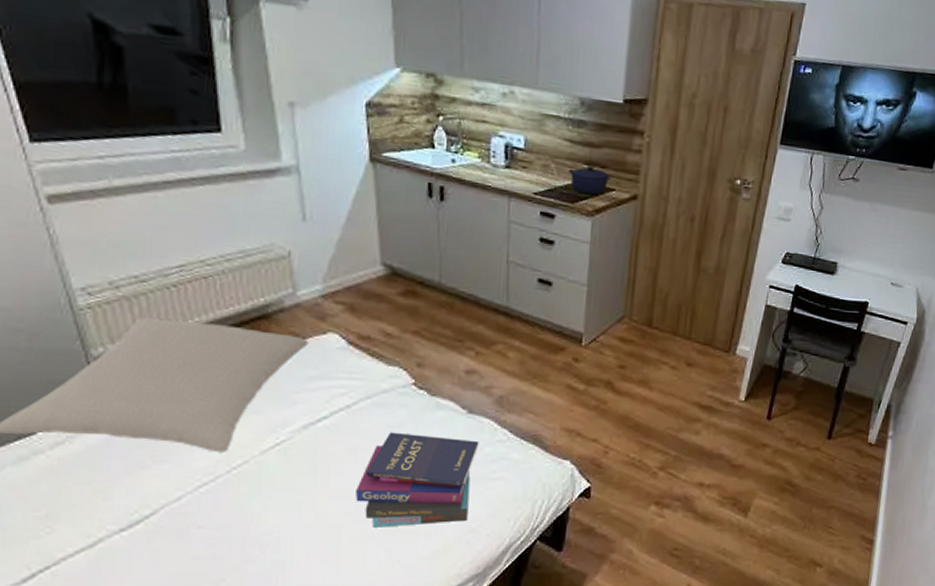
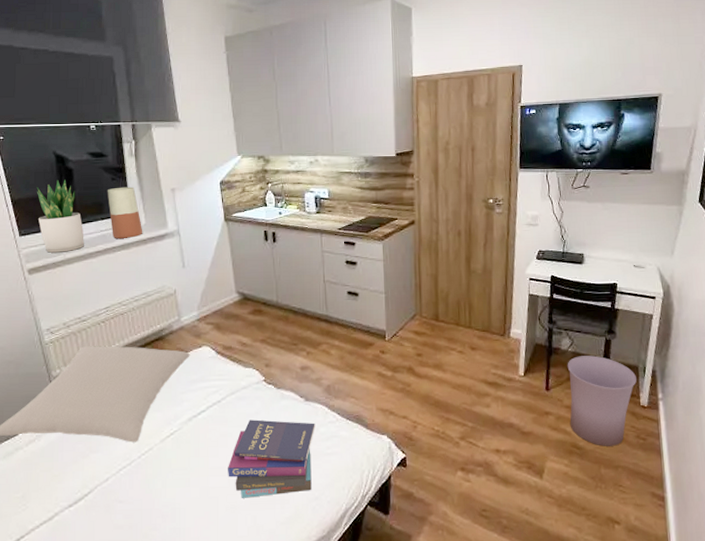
planter: none [58,60,144,177] -> present [36,180,84,253]
vase: none [182,87,242,169] -> present [107,187,143,239]
cooking pot: present [568,165,612,196] -> none [361,204,394,225]
waste bin: none [787,383,869,485] -> present [567,355,636,446]

